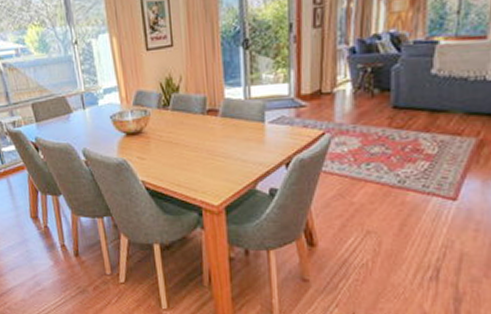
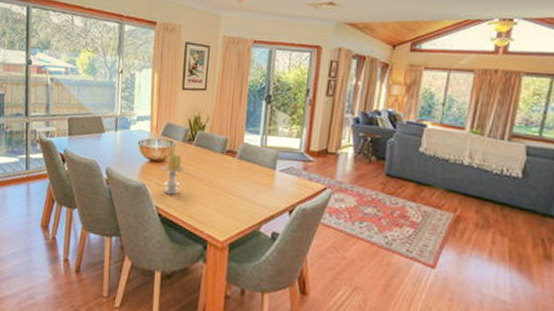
candle: none [139,116,165,167] -> present [160,147,184,195]

